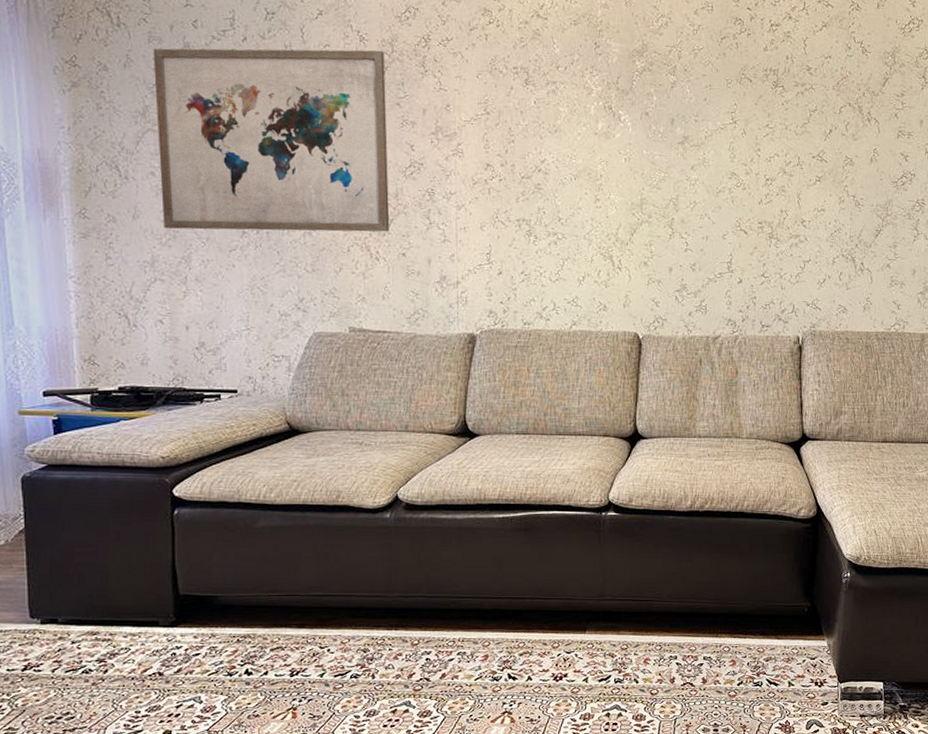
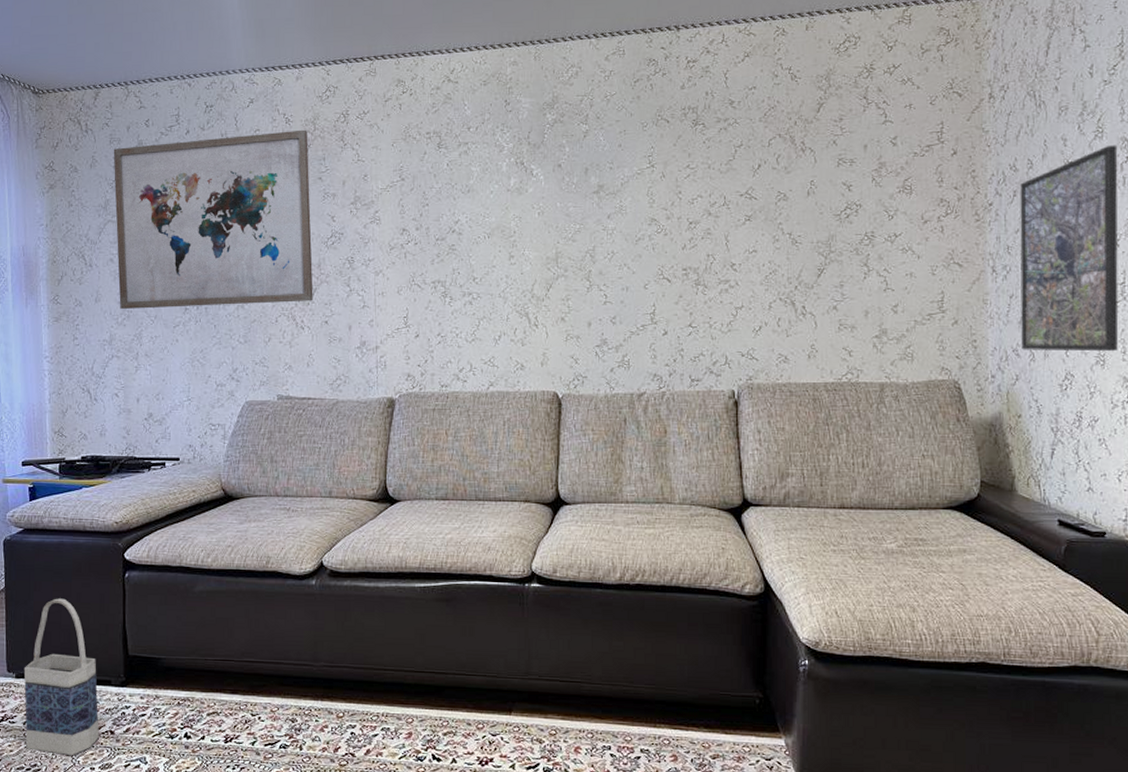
bag: none [51,538,145,700] -> present [23,598,99,755]

